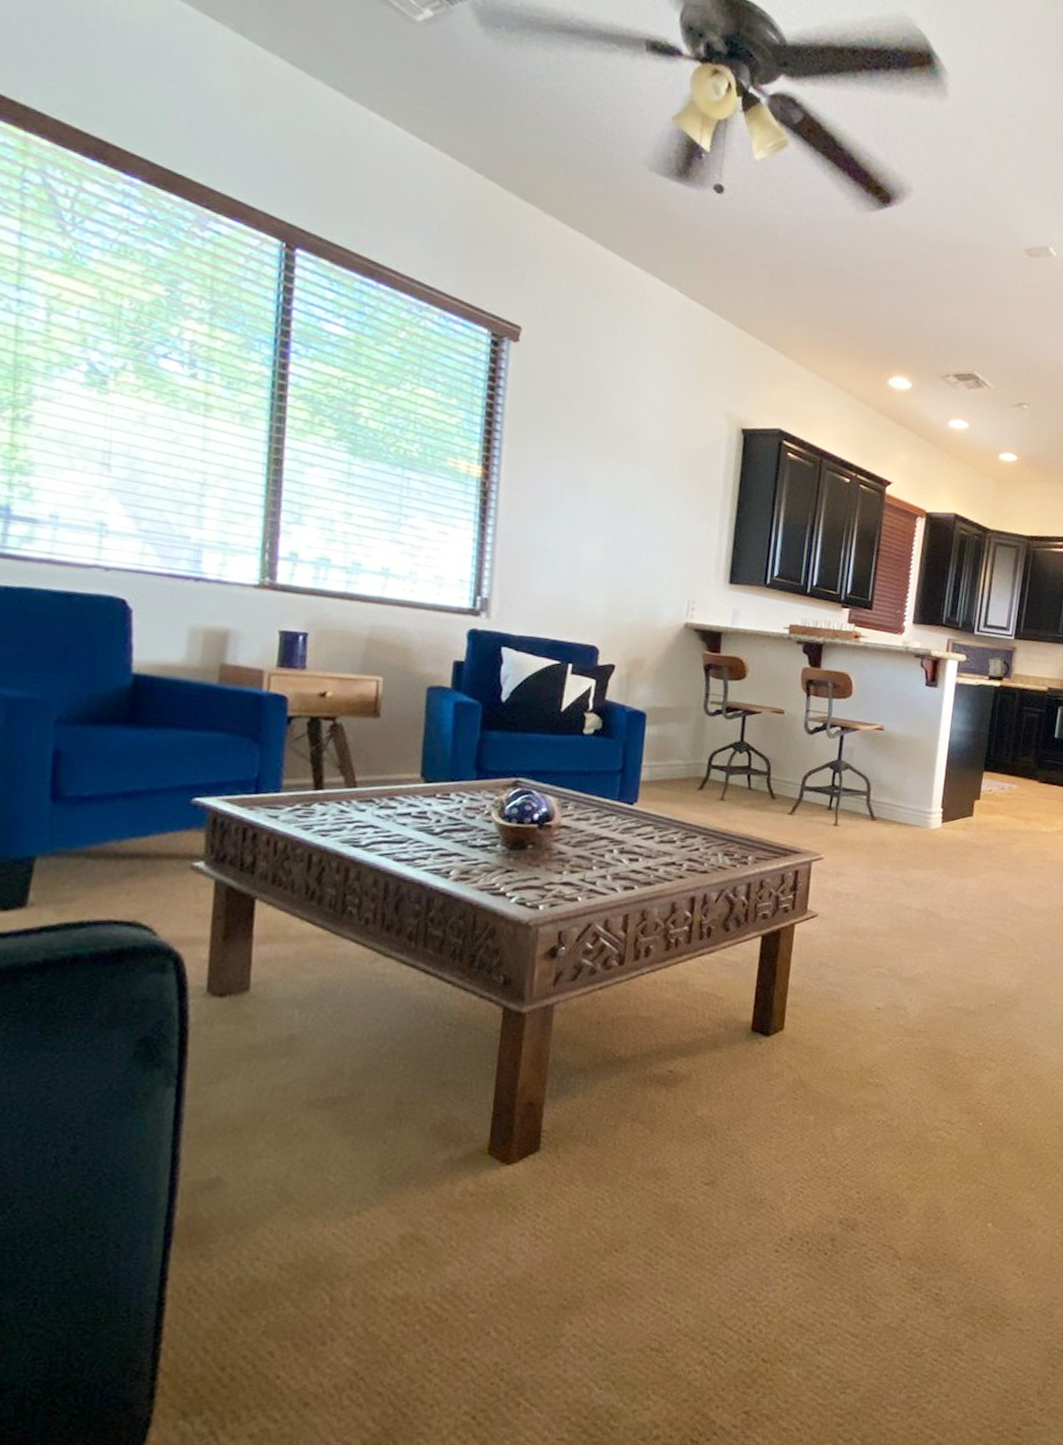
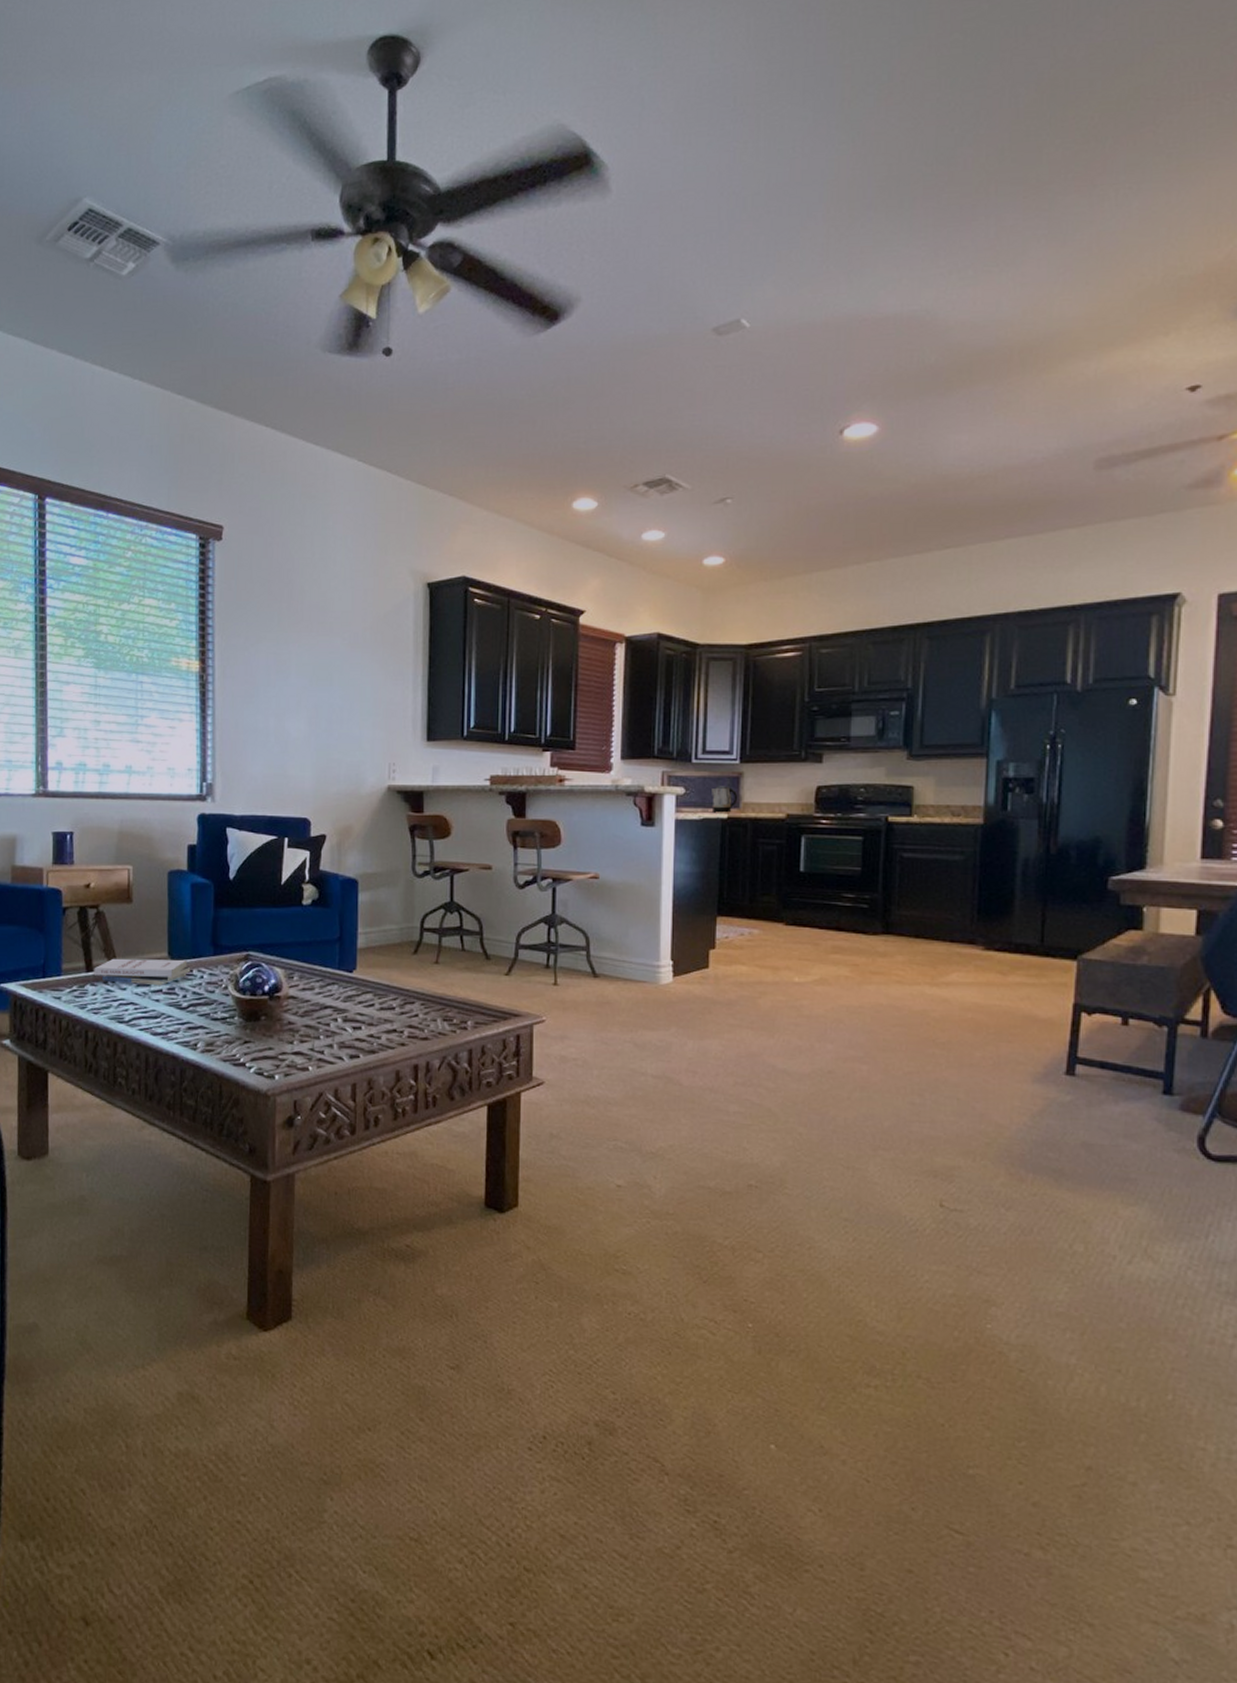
books: none [324,776,448,808] -> present [94,958,191,985]

